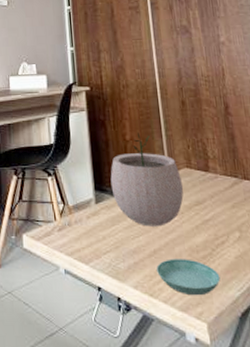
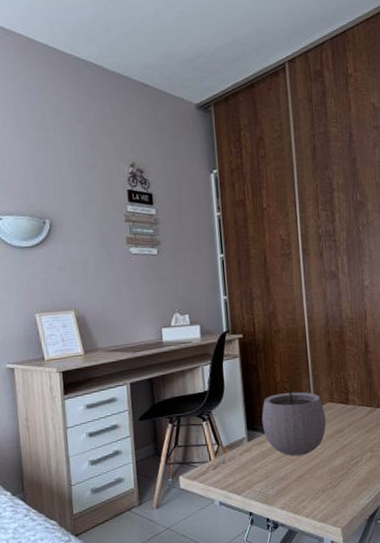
saucer: present [156,259,220,296] -> none [301,479,354,509]

